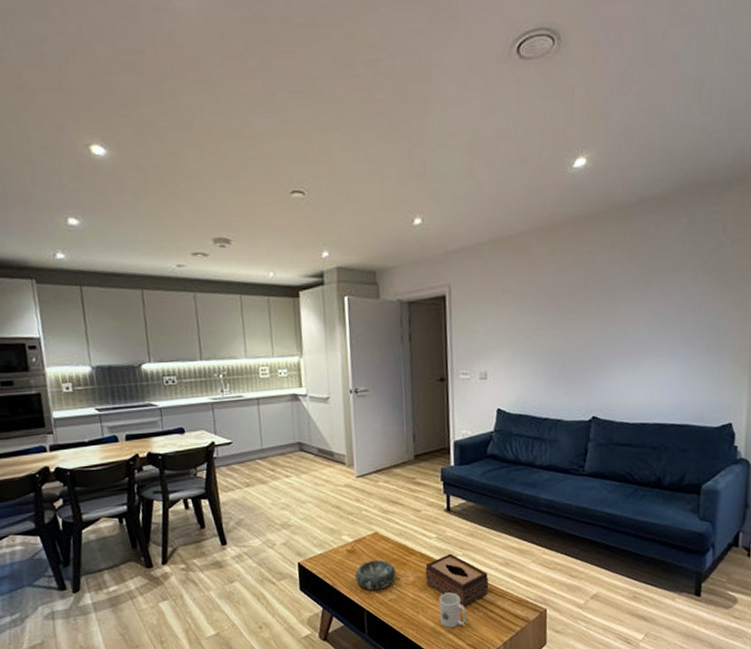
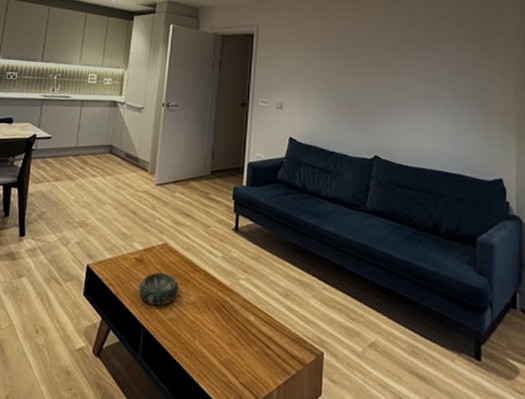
tissue box: present [425,553,489,607] -> none [207,276,269,338]
mug: present [439,592,467,628] -> none [215,319,243,360]

